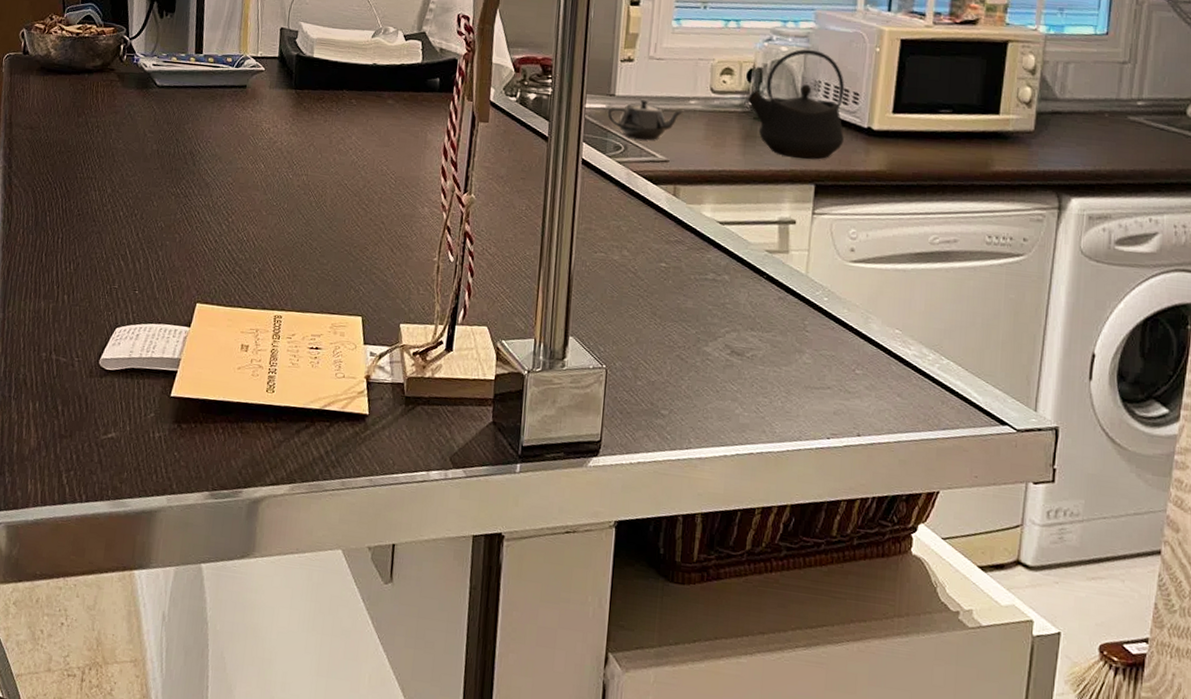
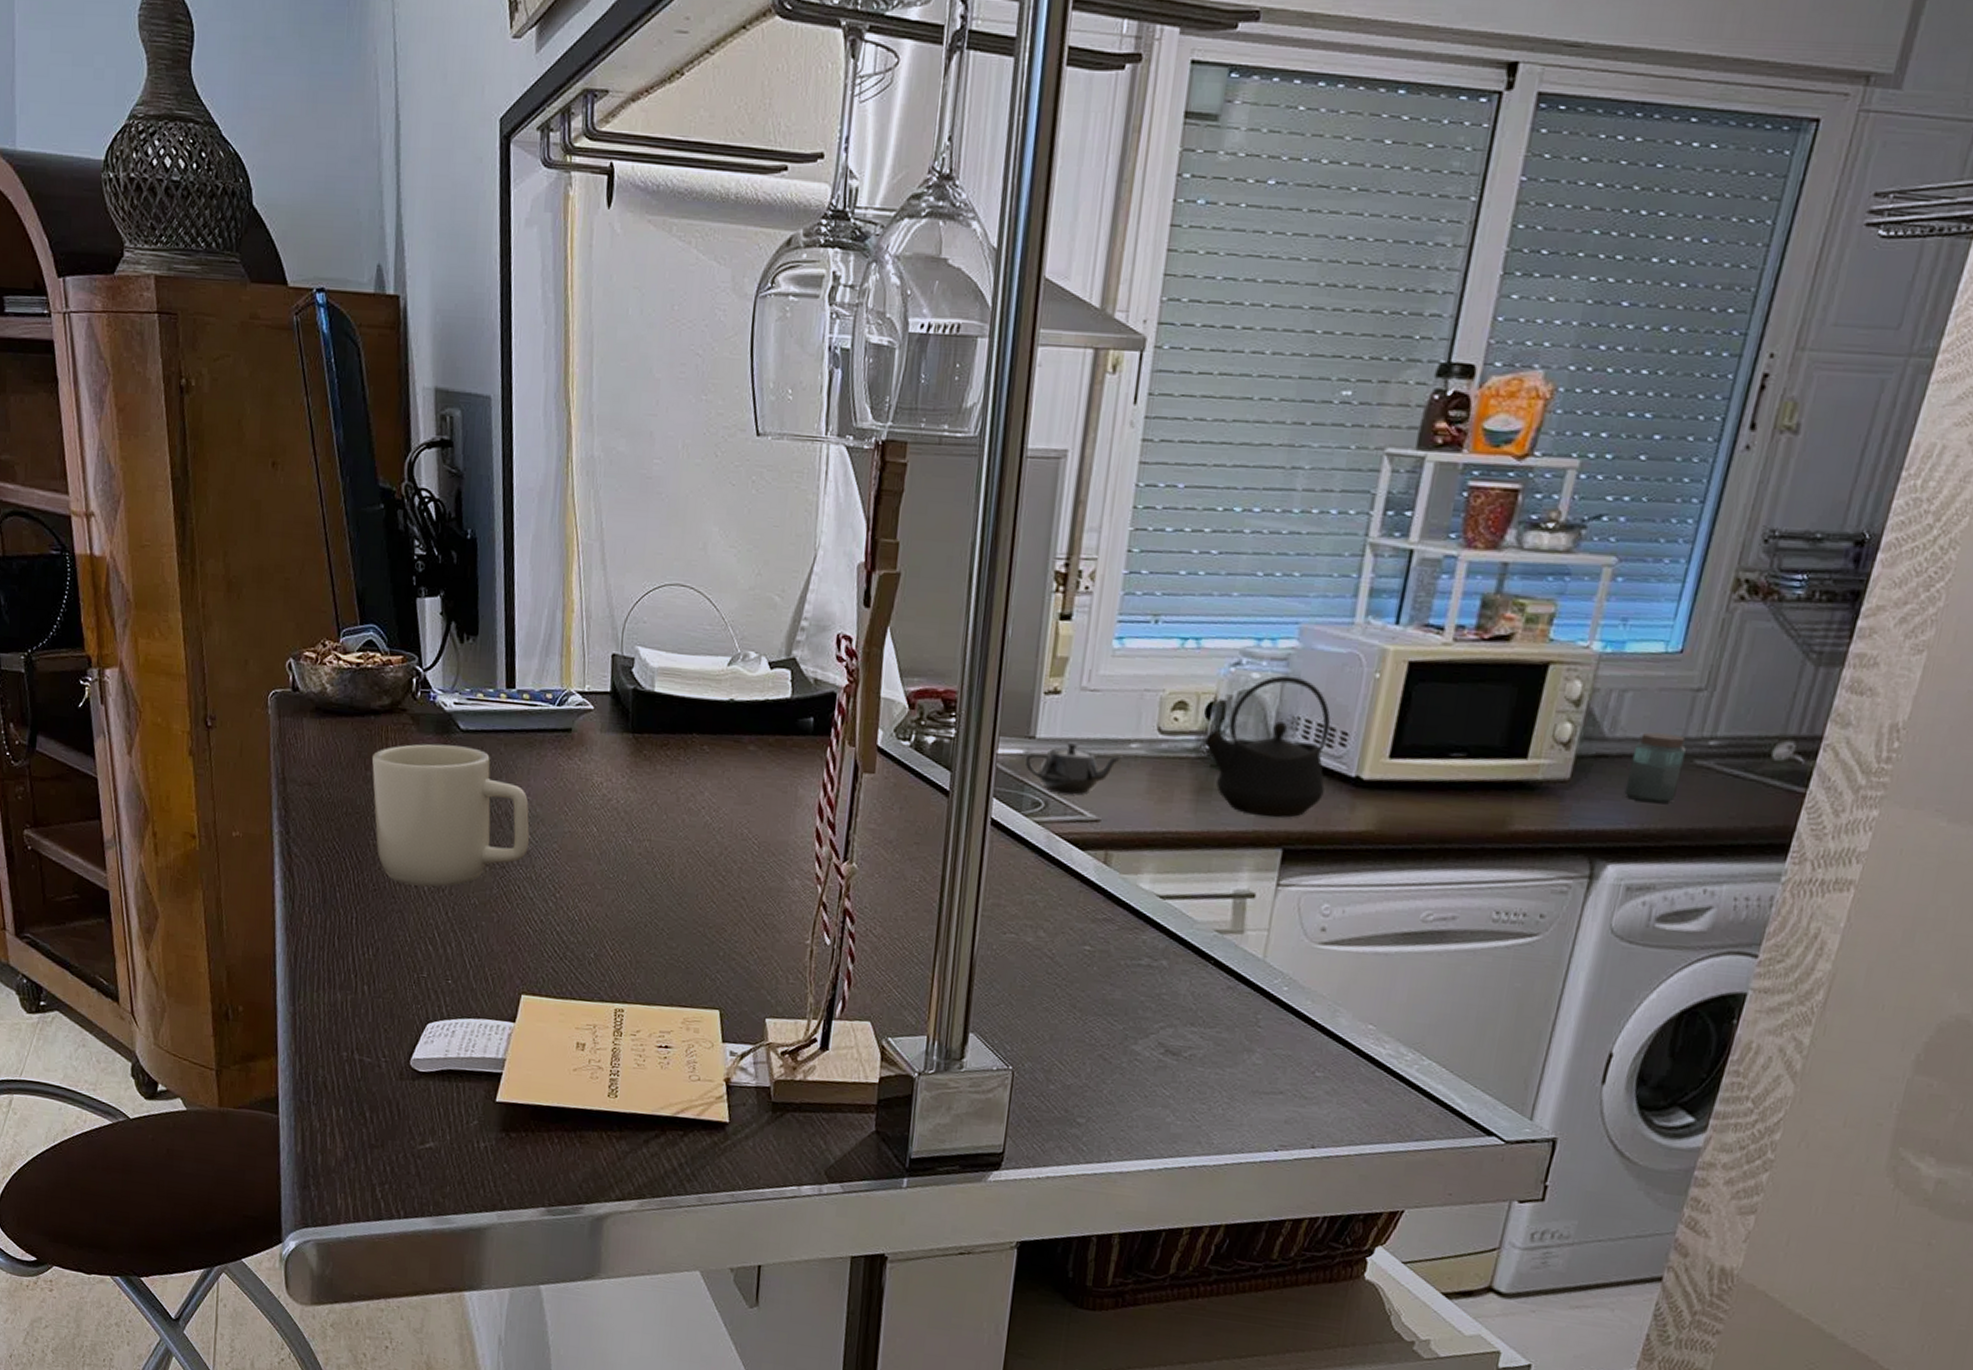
mug: none [82,96,210,213] -> present [371,743,530,887]
peanut butter: none [1077,94,1121,150] -> present [1624,732,1687,804]

